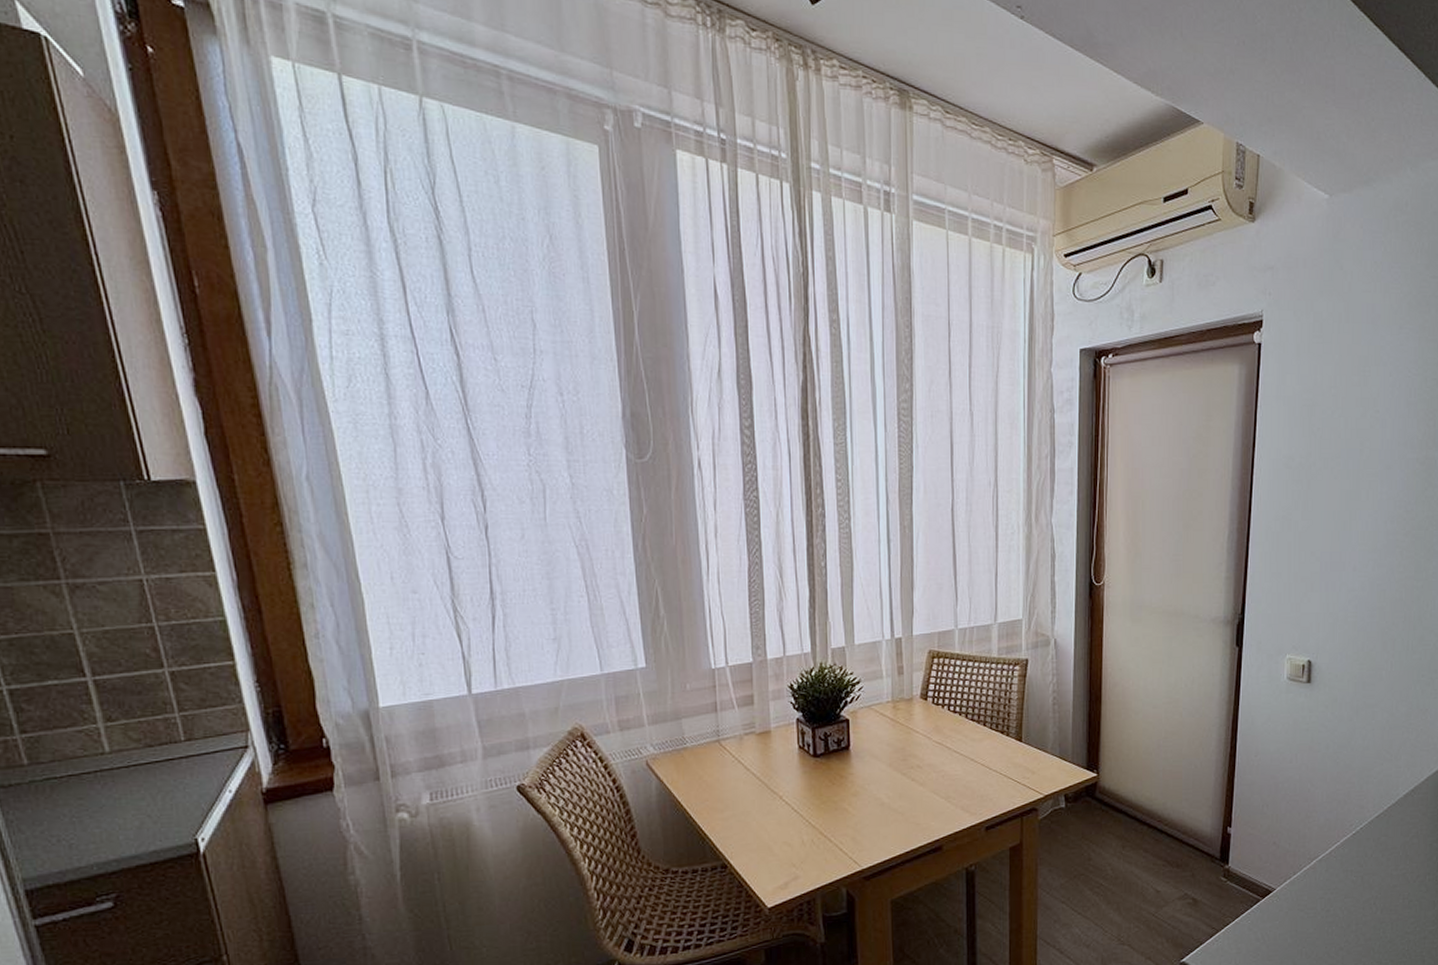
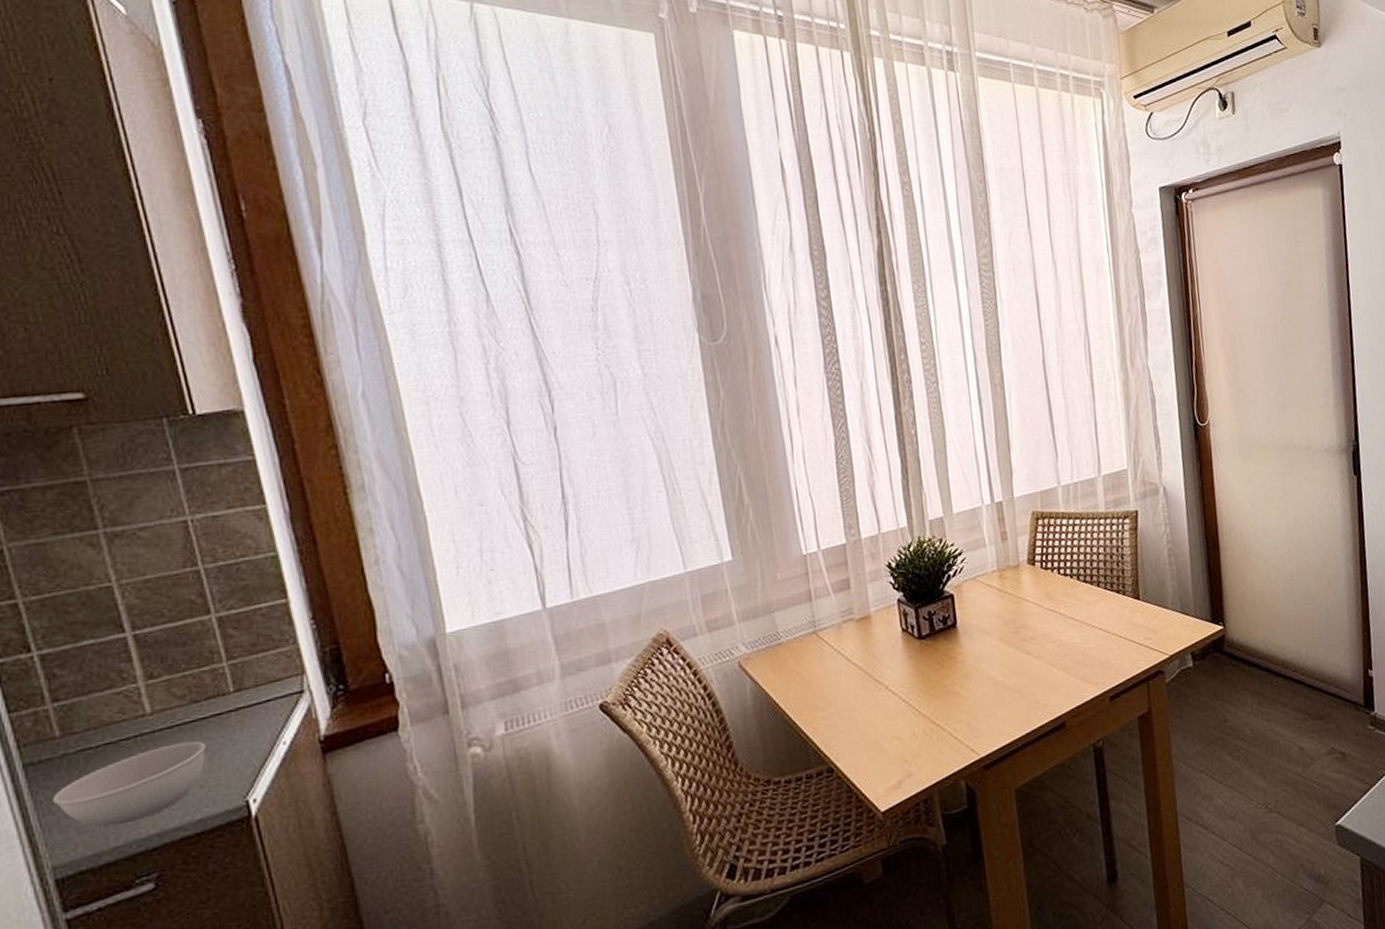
soup bowl: none [21,781,159,849] -> present [51,740,206,827]

